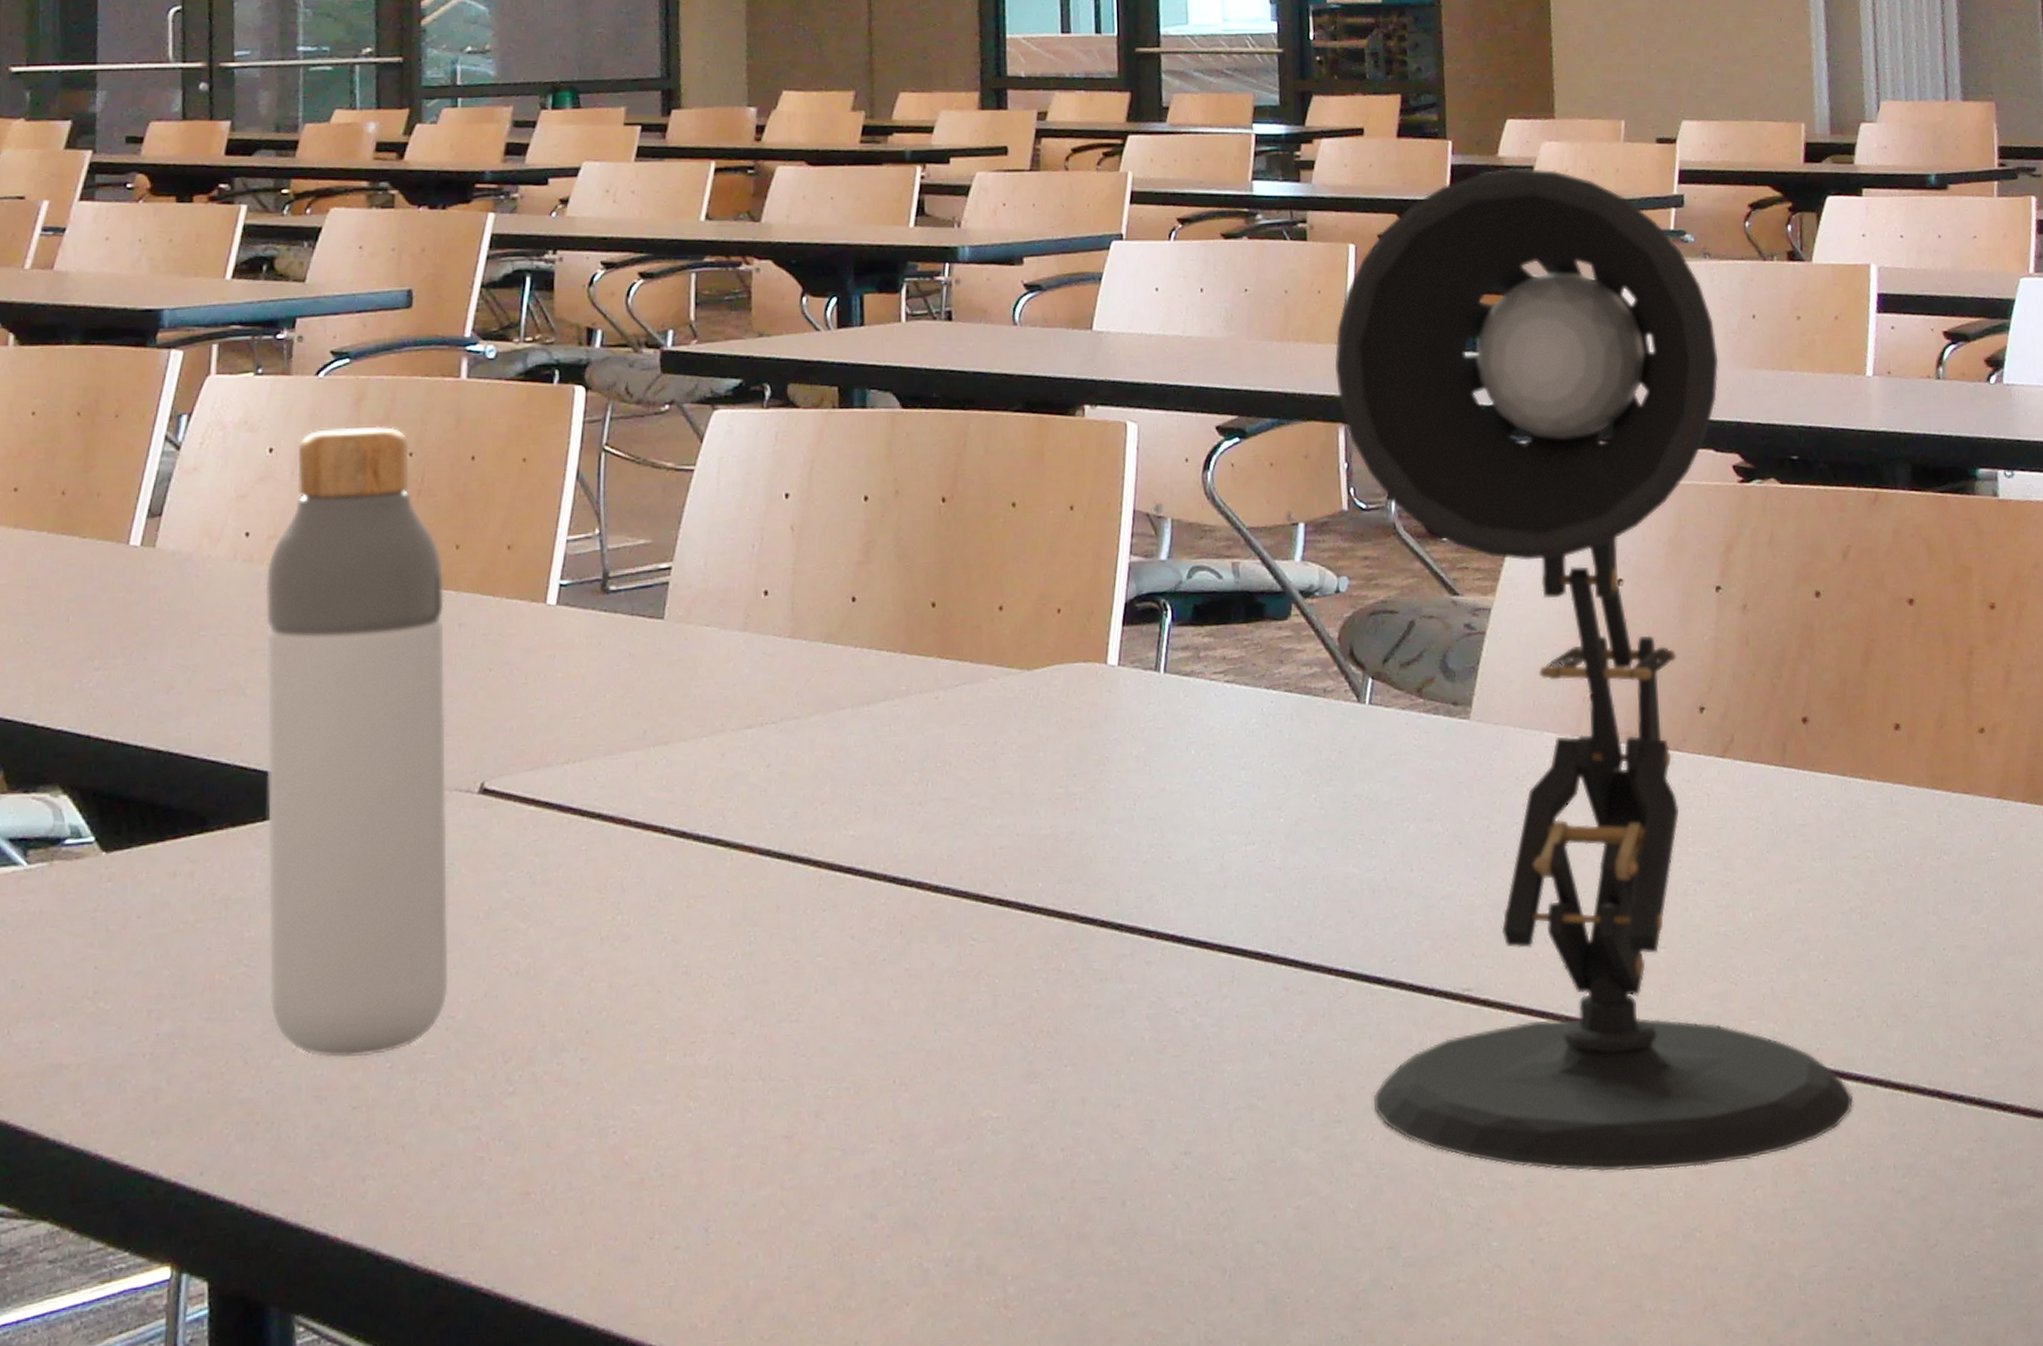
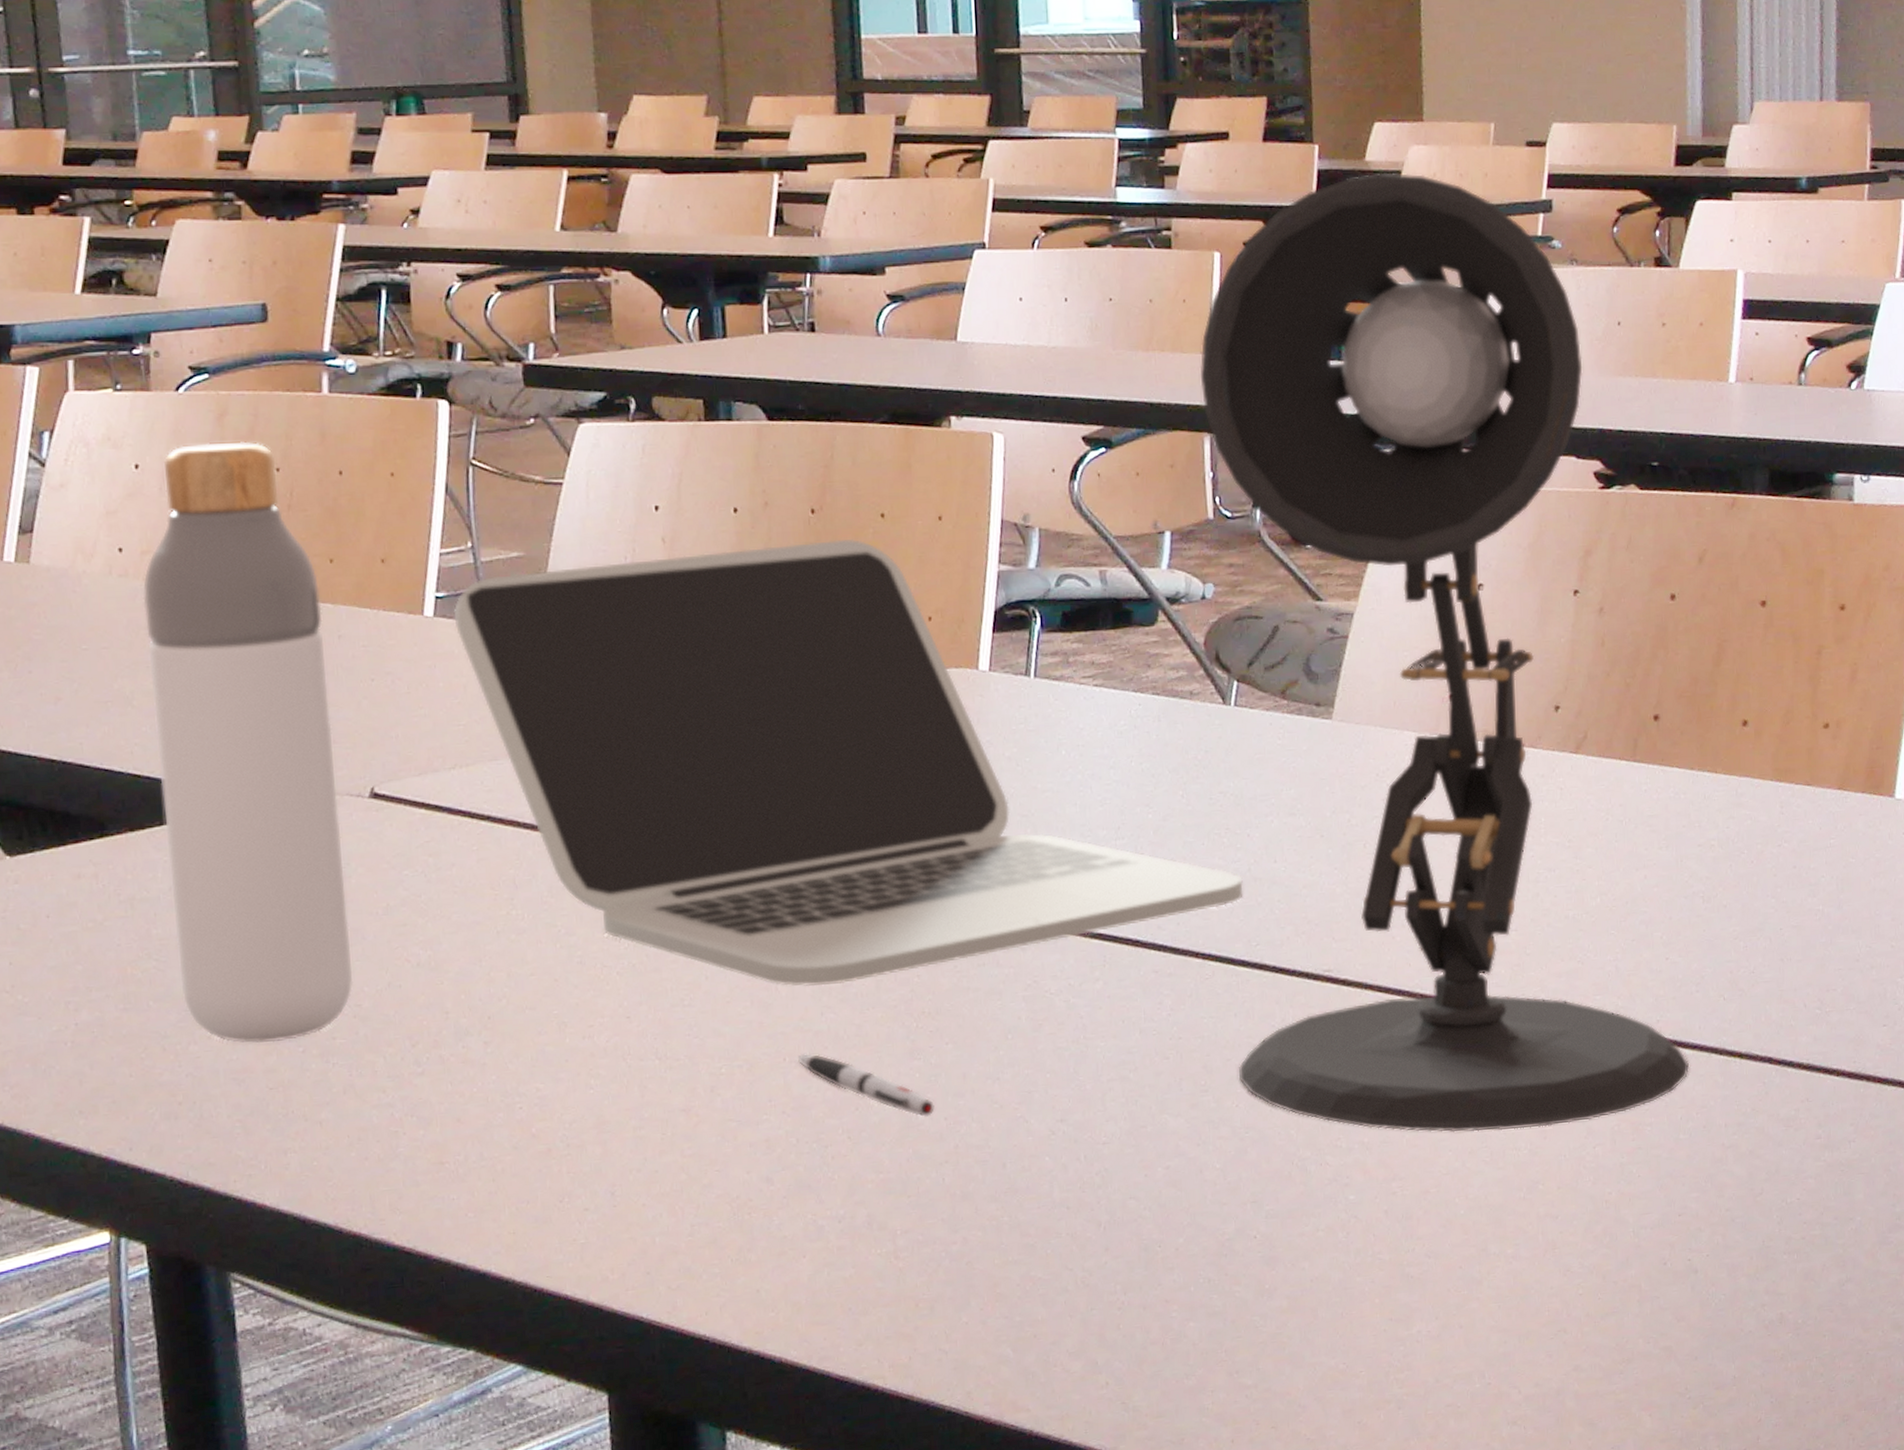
laptop: none [577,528,1379,1002] -> present [453,538,1243,987]
pen: none [909,1075,1051,1147] -> present [798,1053,935,1117]

